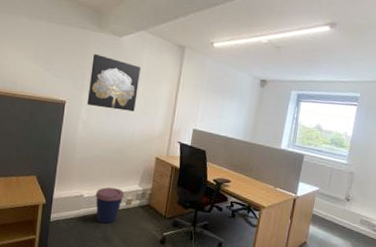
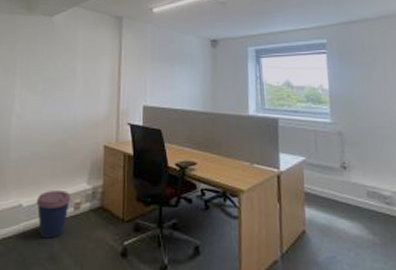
wall art: present [86,53,141,112] -> none [20,37,76,96]

